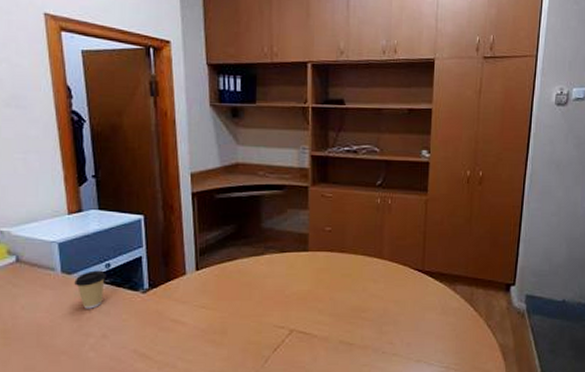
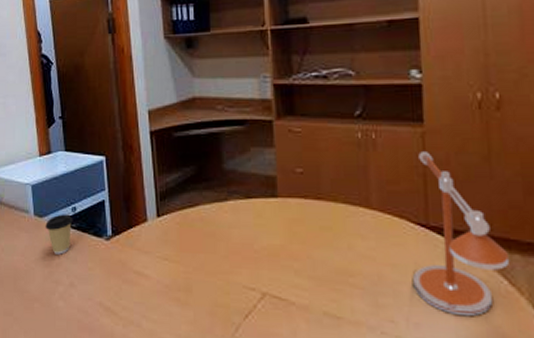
desk lamp: none [409,215,475,335] -> present [413,152,509,317]

